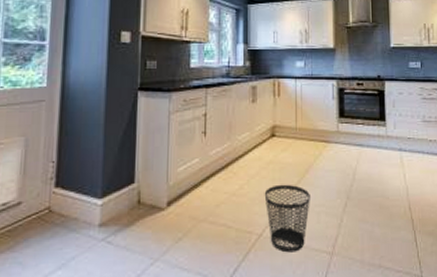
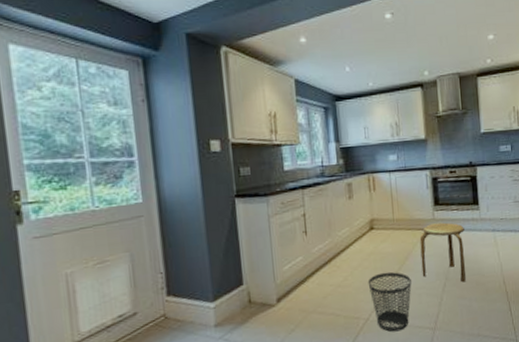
stool: none [322,136,369,204] -> present [419,222,466,283]

